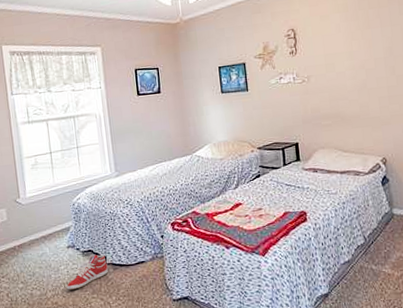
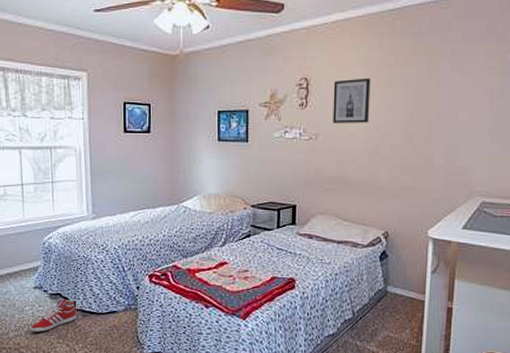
wall art: none [317,22,354,65] -> present [333,78,371,123]

